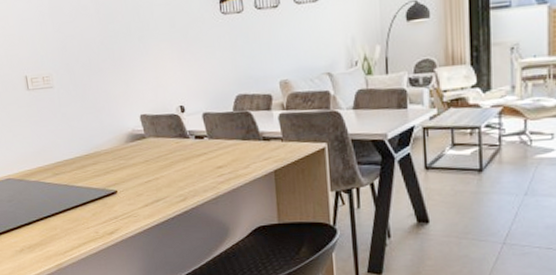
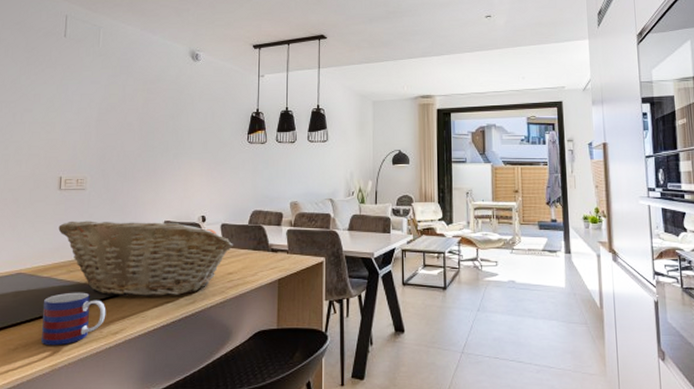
fruit basket: none [35,116,219,198] -> present [58,221,233,297]
mug: none [37,194,99,247] -> present [40,292,106,346]

